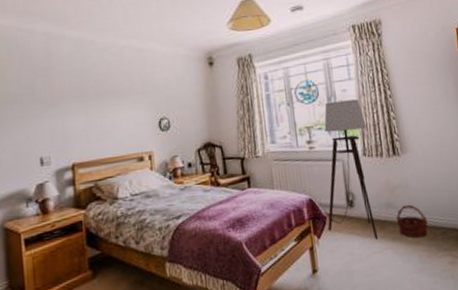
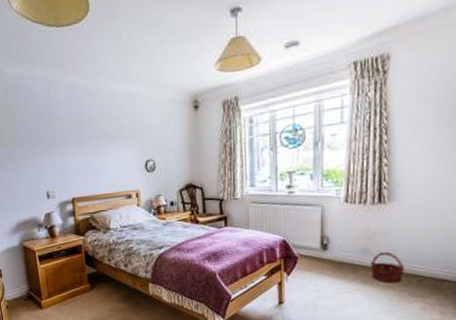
floor lamp: present [324,99,379,240] -> none [298,144,353,281]

